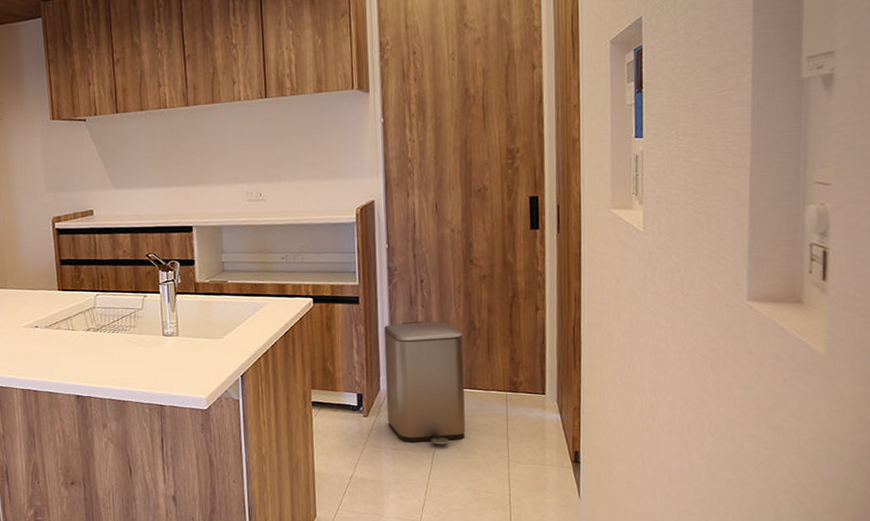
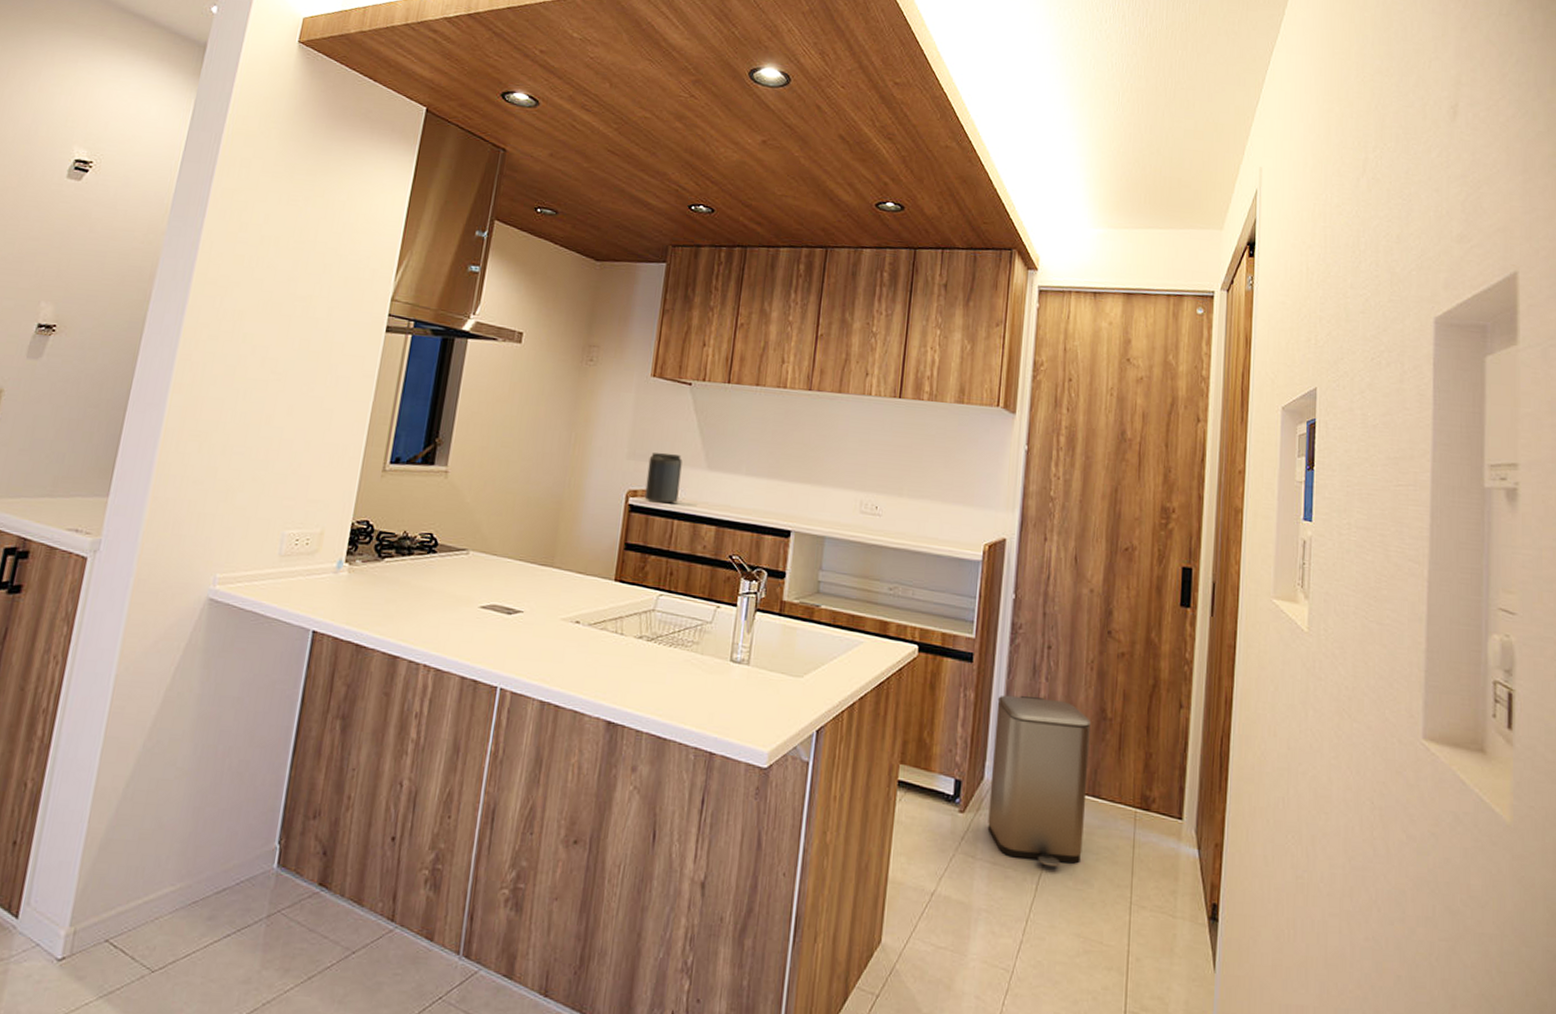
soda can: none [64,181,95,224] -> present [644,452,683,505]

